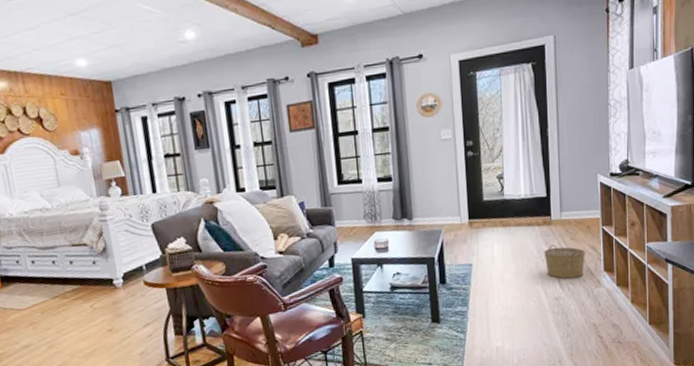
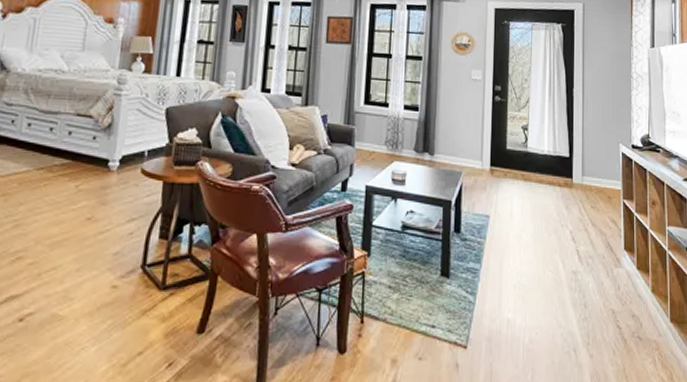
basket: present [544,245,585,279] -> none [563,210,605,253]

